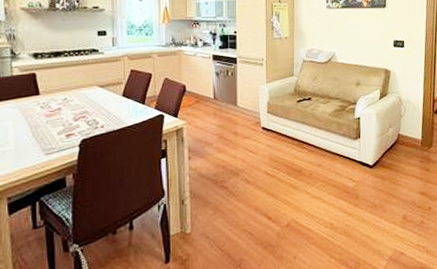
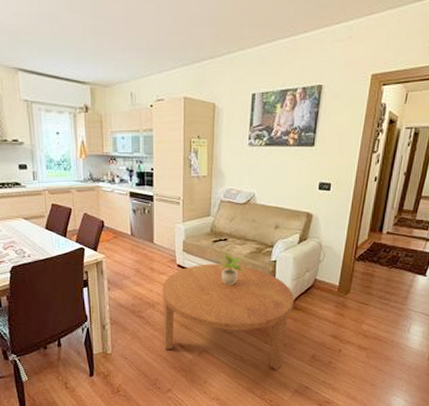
coffee table: none [247,123,381,237] -> present [162,264,295,371]
potted plant: none [304,110,330,147] -> present [219,250,245,286]

